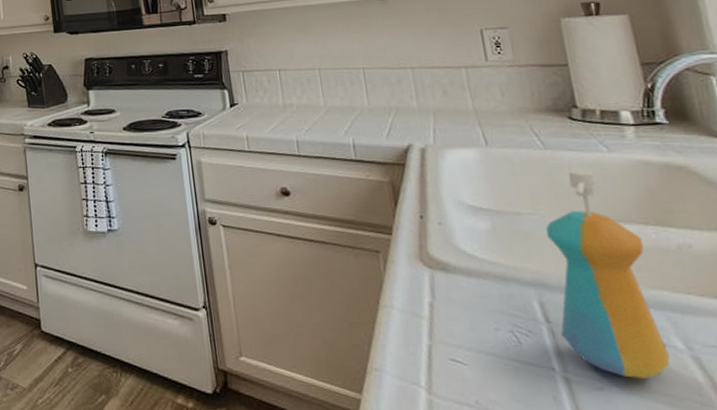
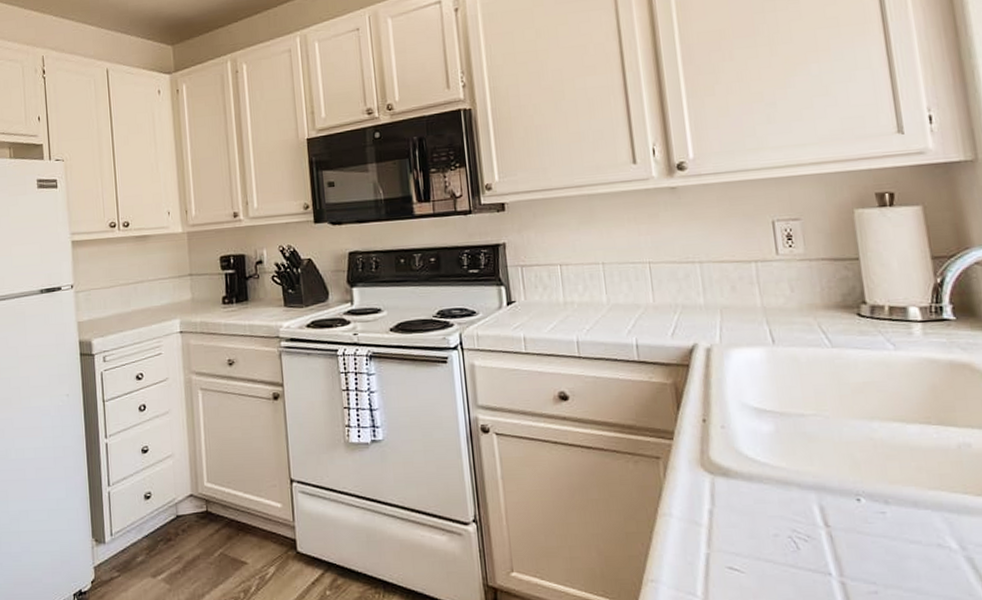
soap dispenser: present [546,169,670,378] -> none [829,368,944,580]

